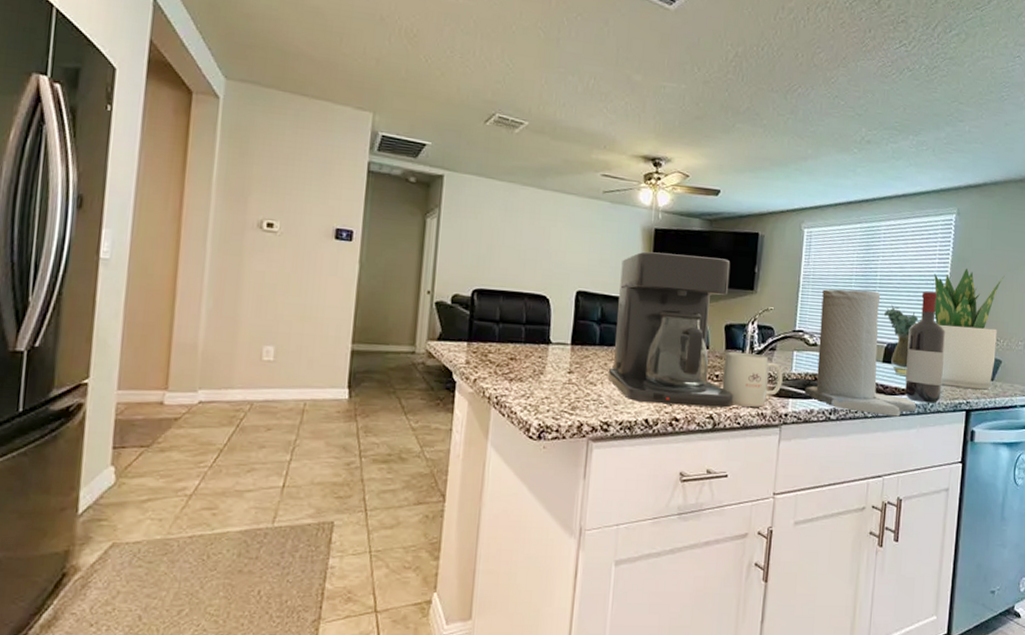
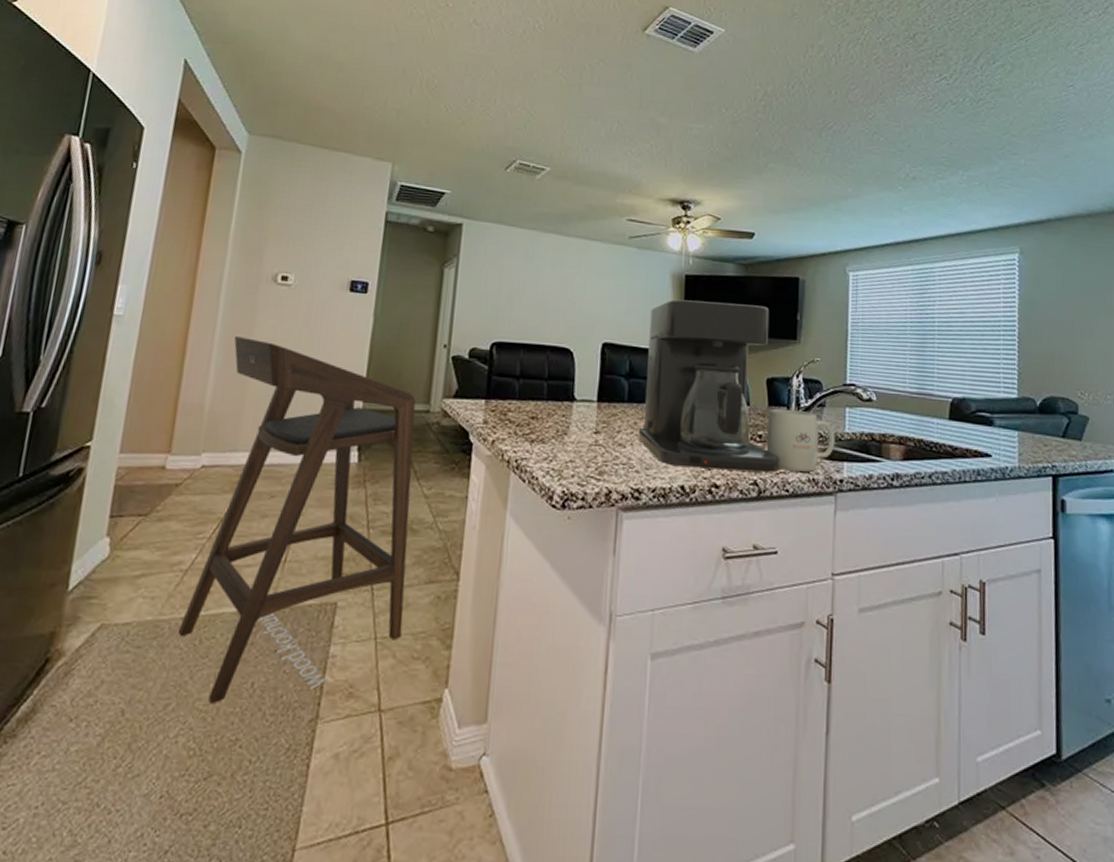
bar stool: none [186,280,402,610] -> present [177,335,416,705]
paper towel: present [804,289,916,417] -> none [861,337,992,483]
vase: present [884,304,922,376] -> none [947,354,991,435]
wine bottle: present [905,291,946,405] -> none [976,338,1021,469]
planter: present [934,268,1005,390] -> none [1000,312,1082,452]

